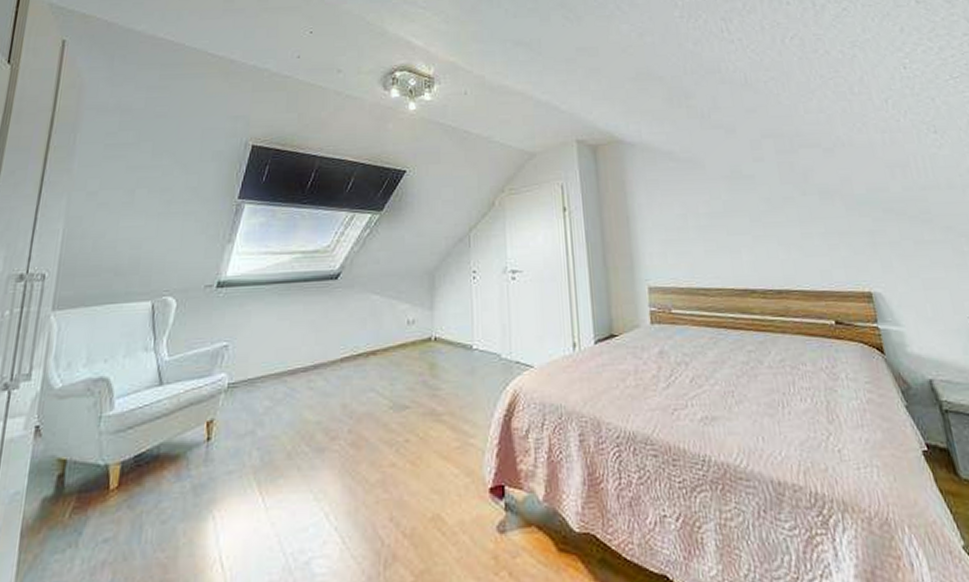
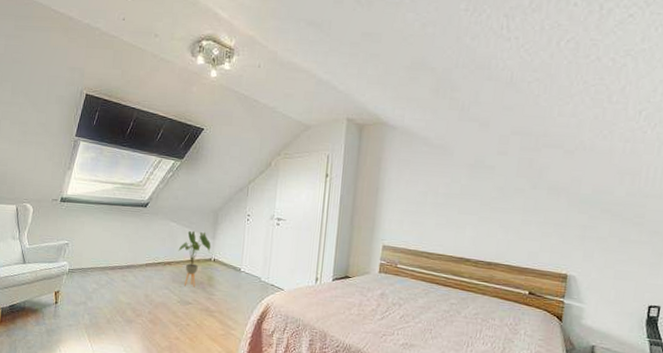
house plant: none [384,301,430,383] -> present [178,230,211,288]

